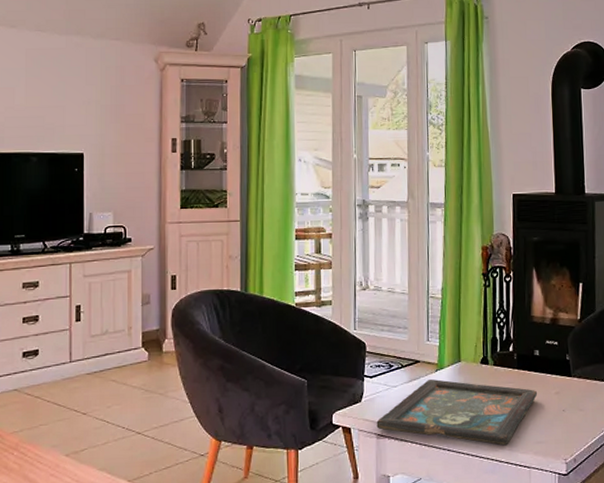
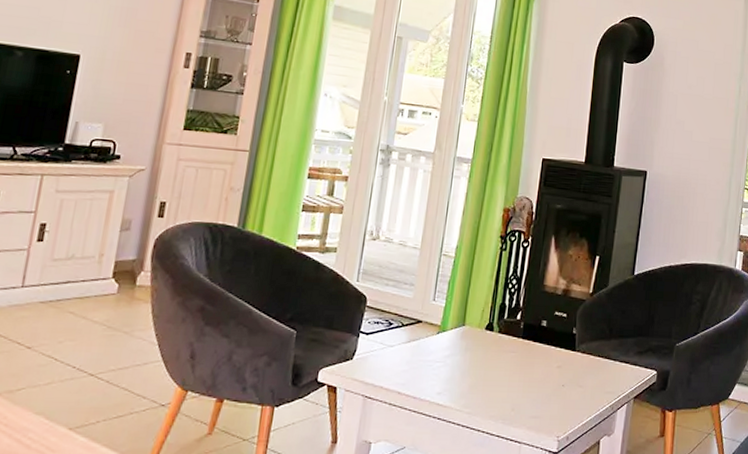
decorative tray: present [376,379,538,446] -> none [365,342,540,418]

